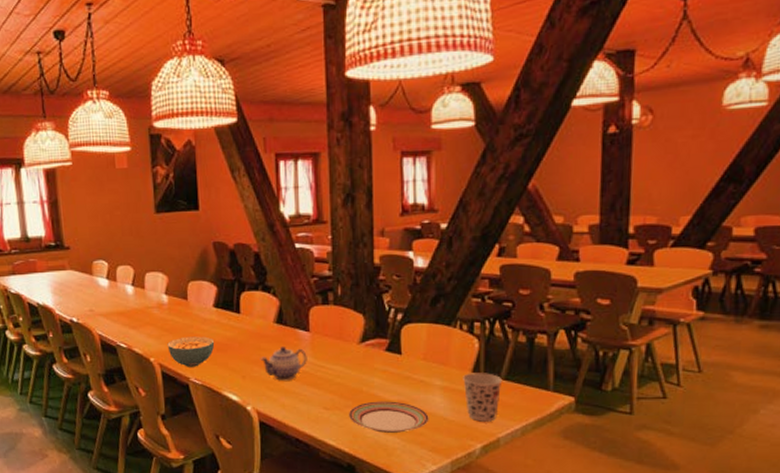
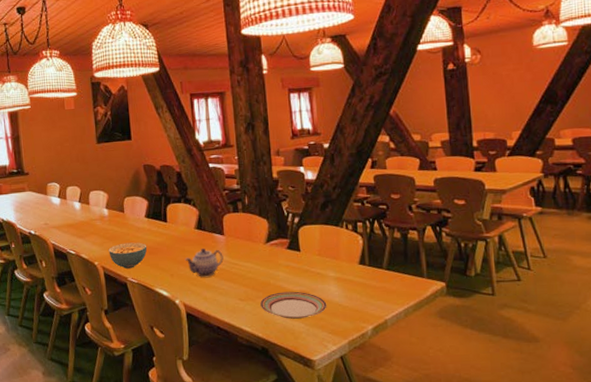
cup: present [463,373,503,422] -> none [352,264,385,306]

